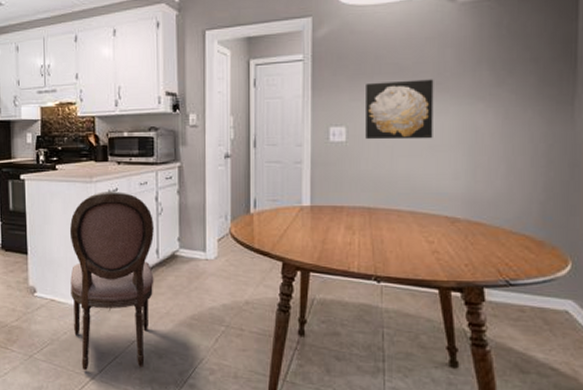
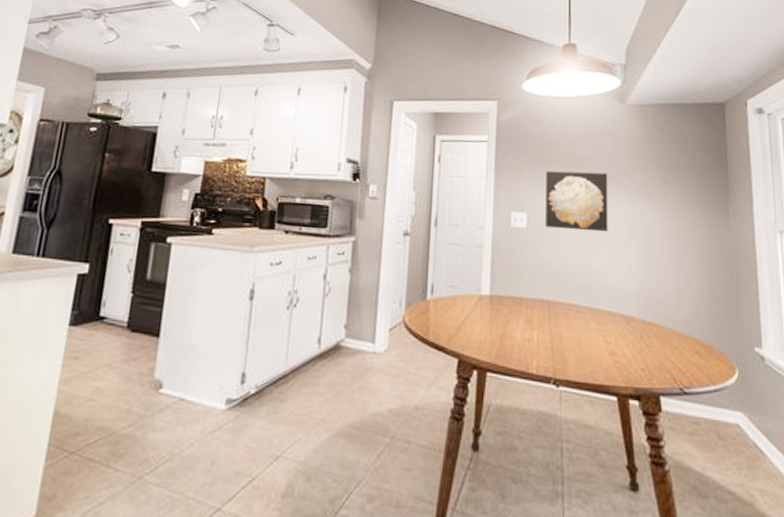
dining chair: present [69,192,154,371] -> none [203,264,319,499]

